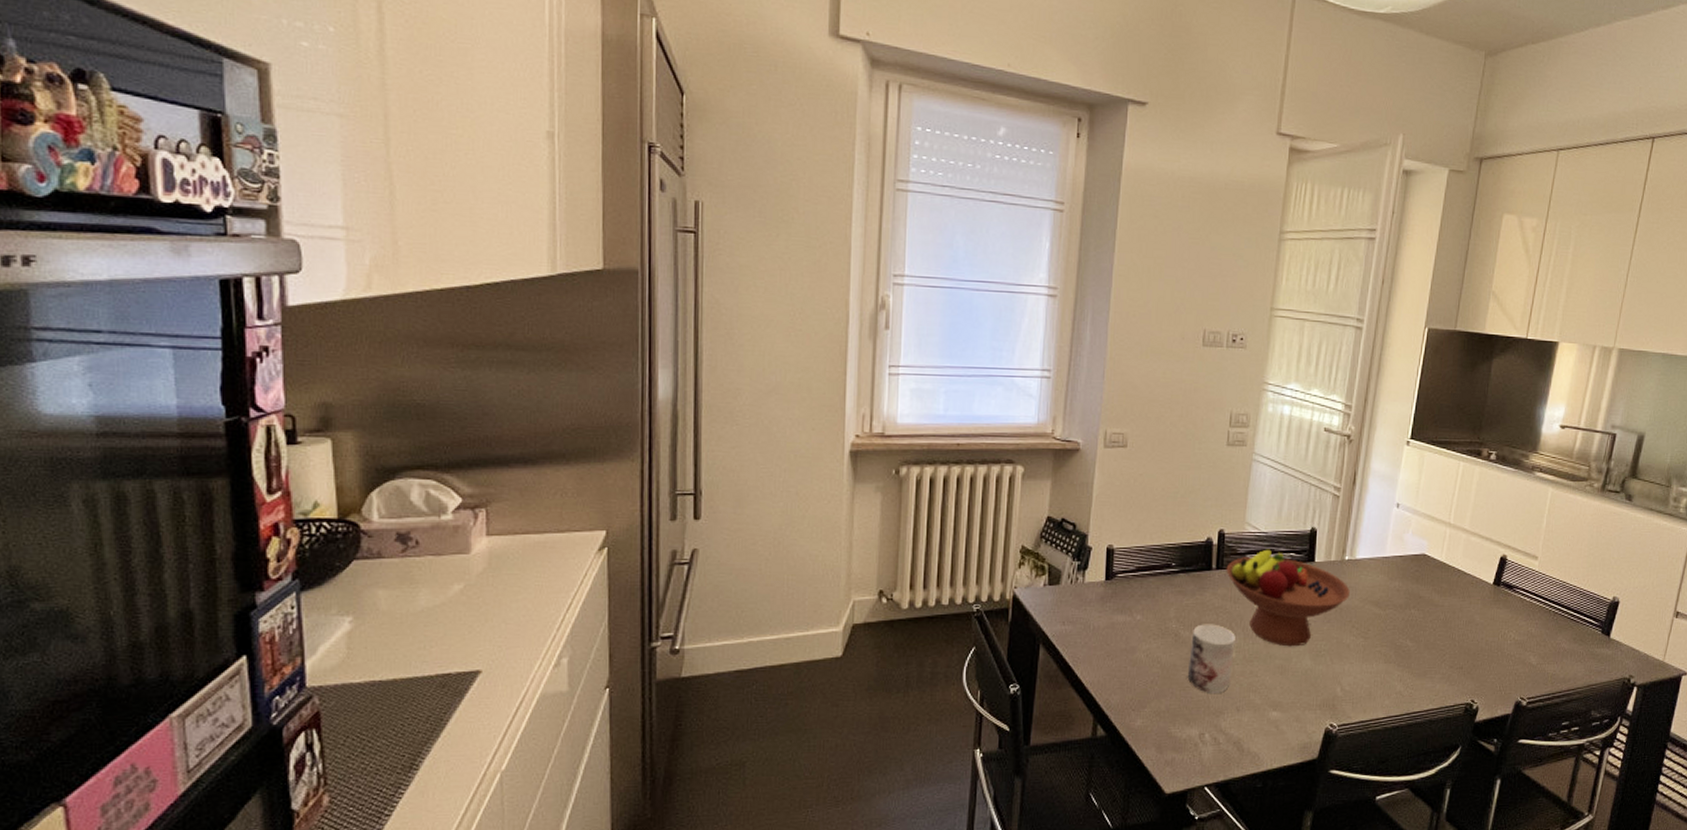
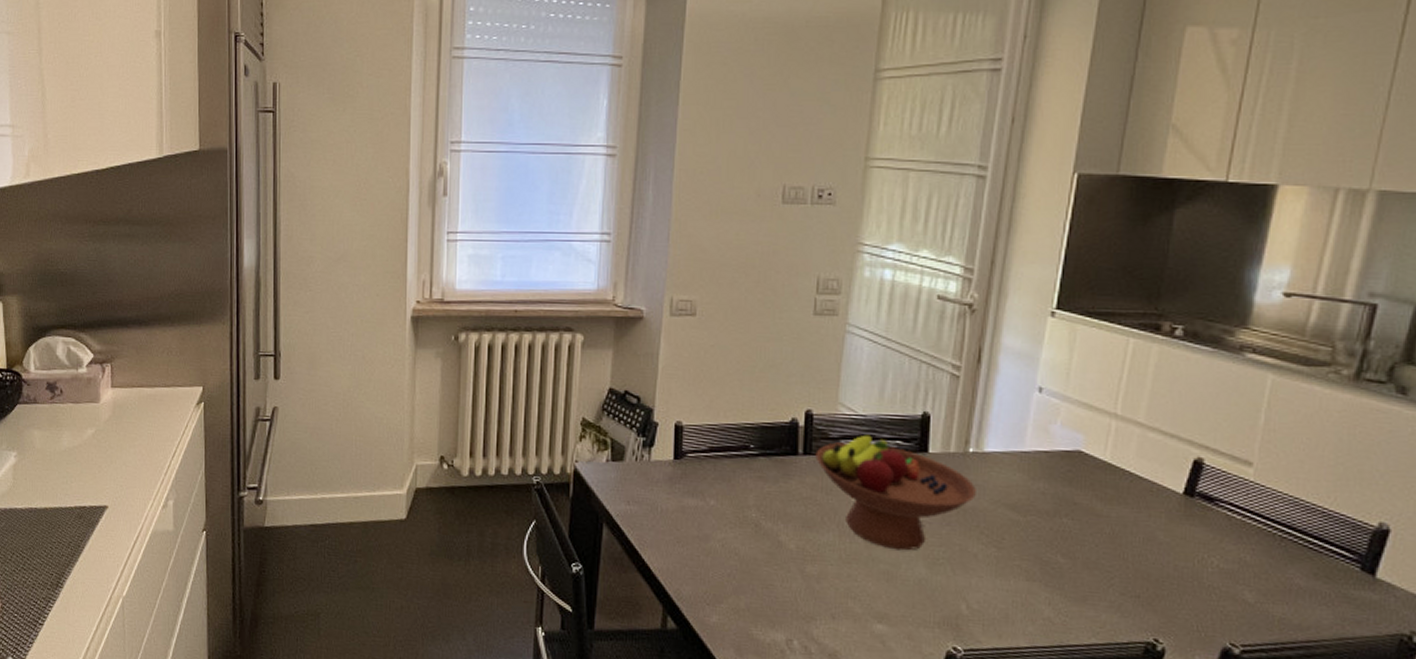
mug: present [1187,624,1235,693] -> none [770,515,828,596]

